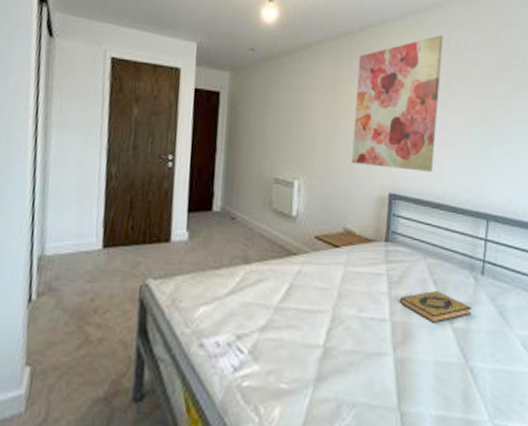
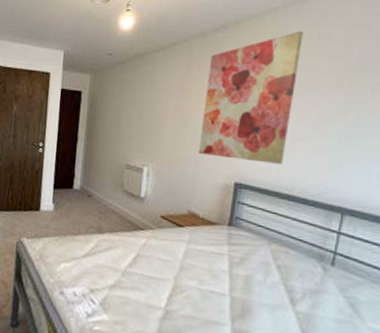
hardback book: present [401,291,472,323] -> none [241,274,318,305]

